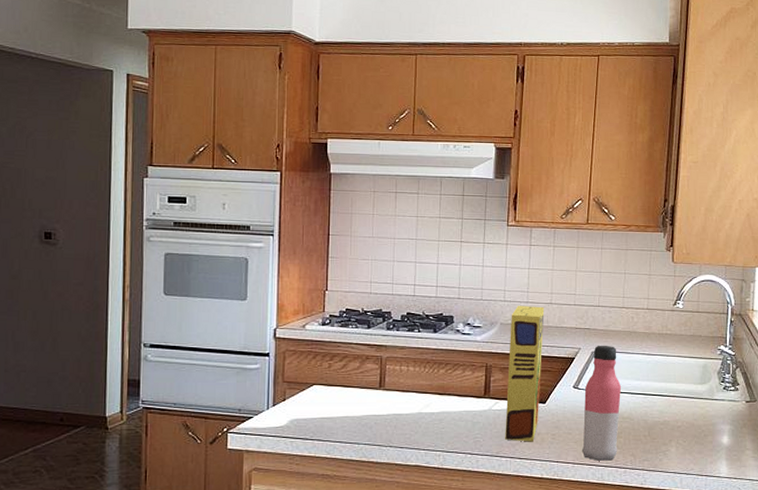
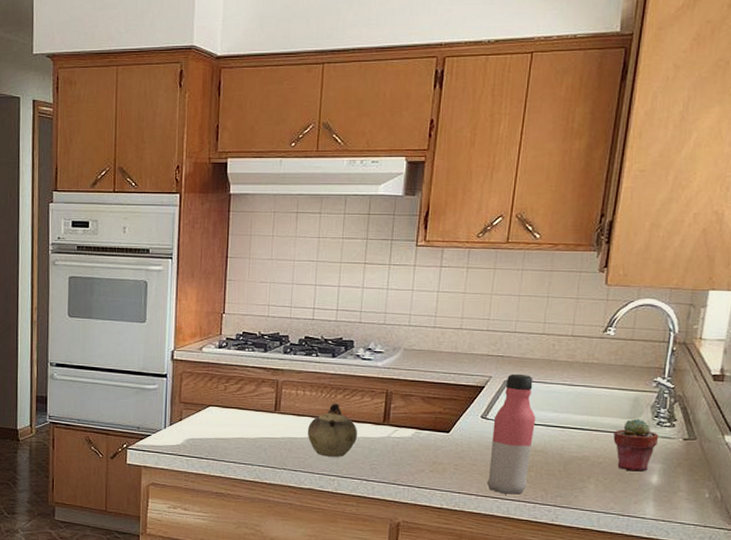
teapot: none [412,378,461,432] -> present [307,403,358,457]
cereal box: present [505,306,545,442] -> none [404,331,453,472]
potted succulent: none [688,384,726,433] -> present [613,418,659,472]

